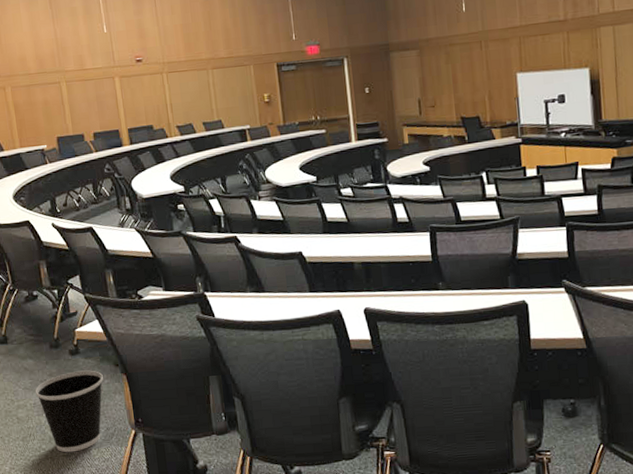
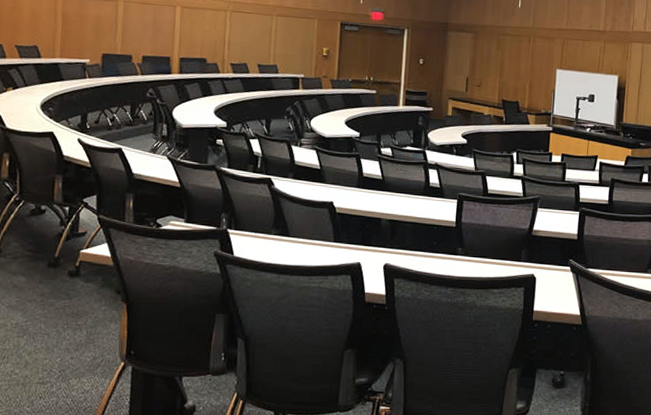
wastebasket: present [35,370,103,453] -> none [19,294,101,380]

